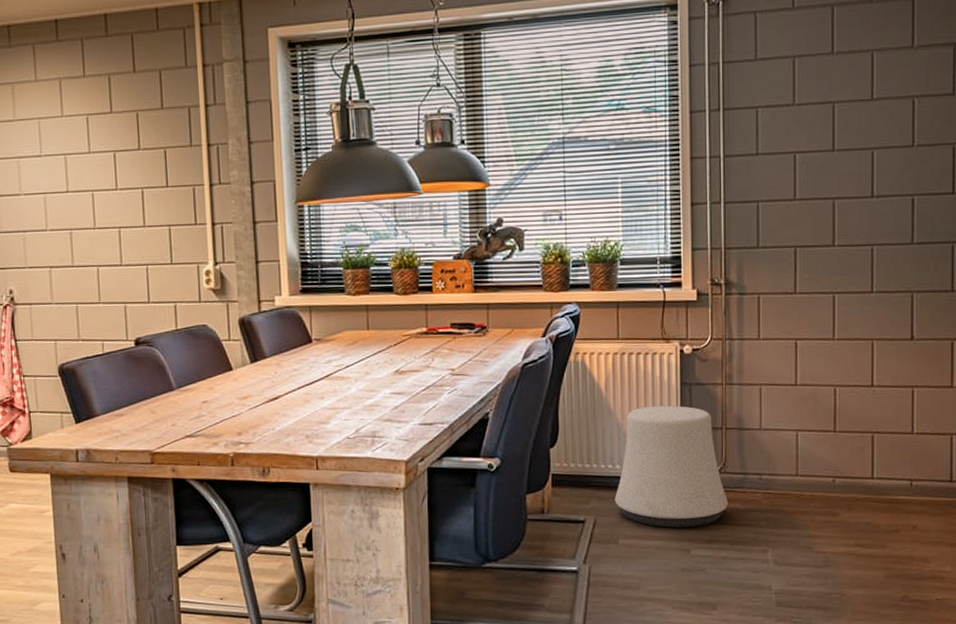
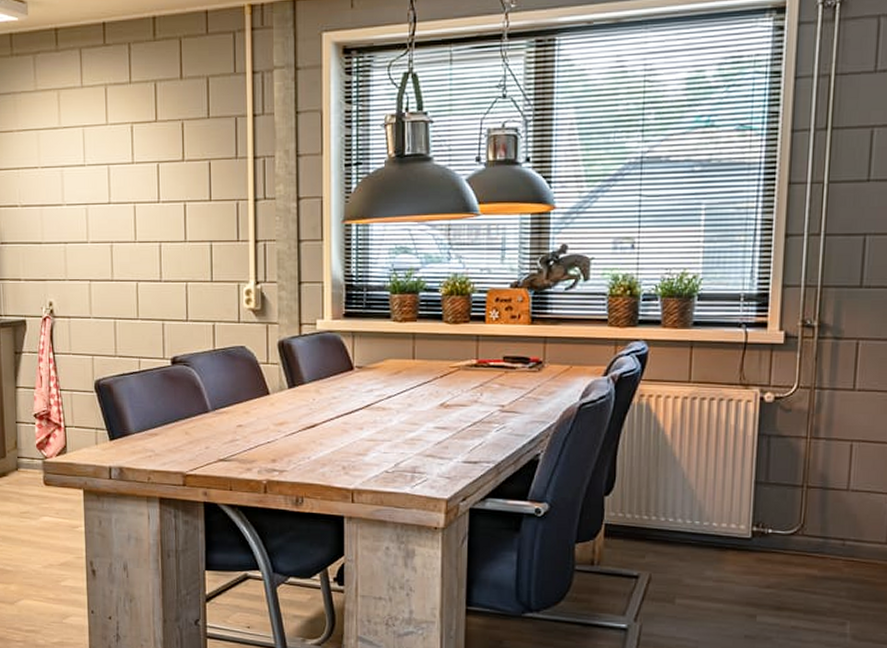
stool: present [615,405,728,528] -> none [674,457,803,591]

